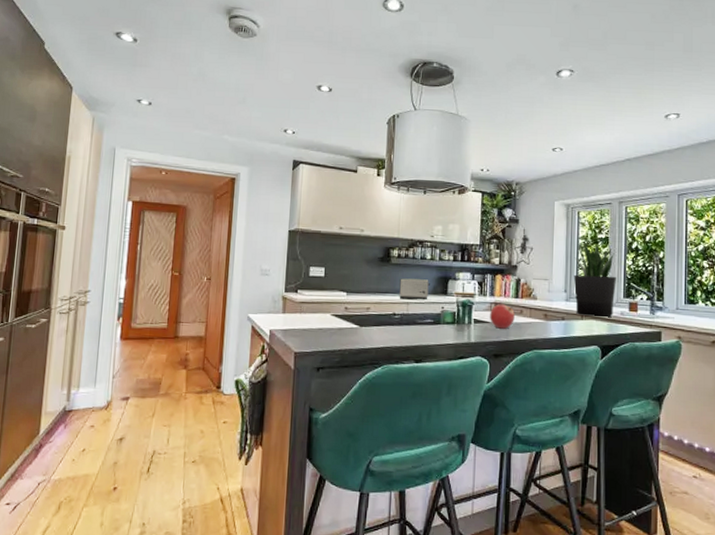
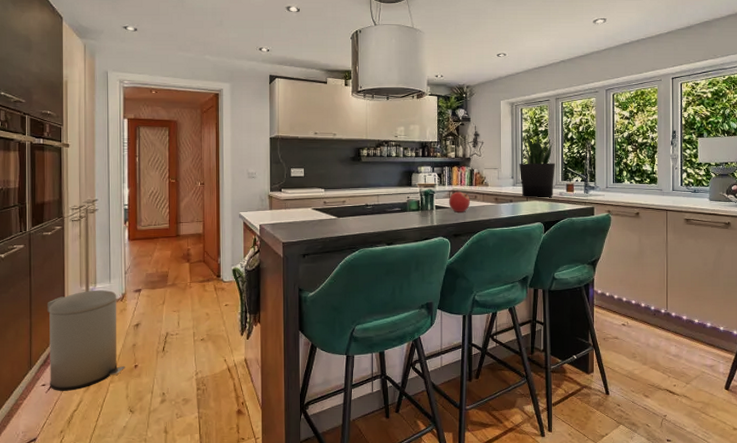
pedal bin: none [15,394,103,513] -> present [47,289,125,391]
toaster: present [399,278,430,300] -> none [370,174,396,192]

